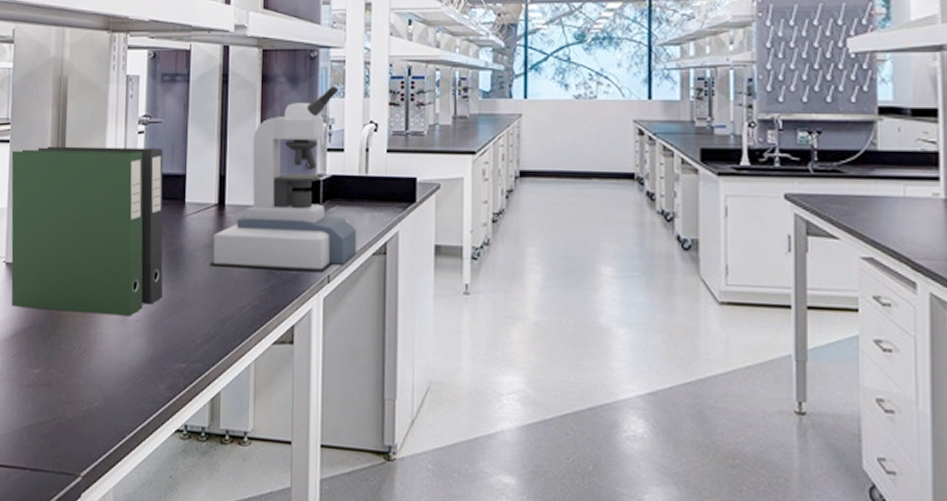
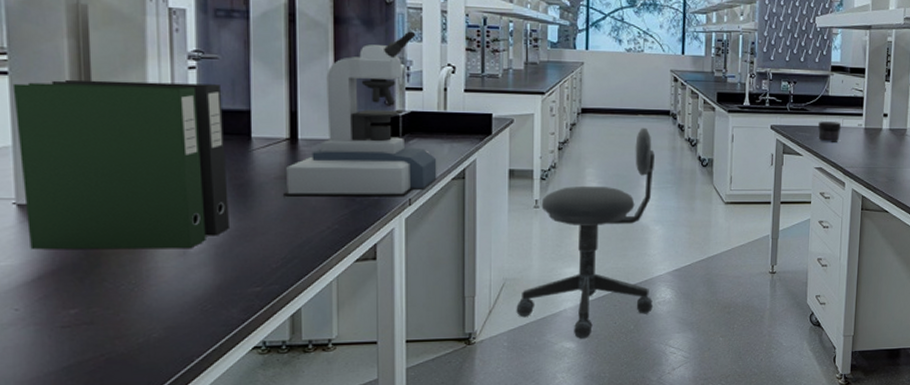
office chair: none [443,195,618,474] -> present [516,127,655,339]
jar: none [861,188,903,220] -> present [817,121,842,142]

